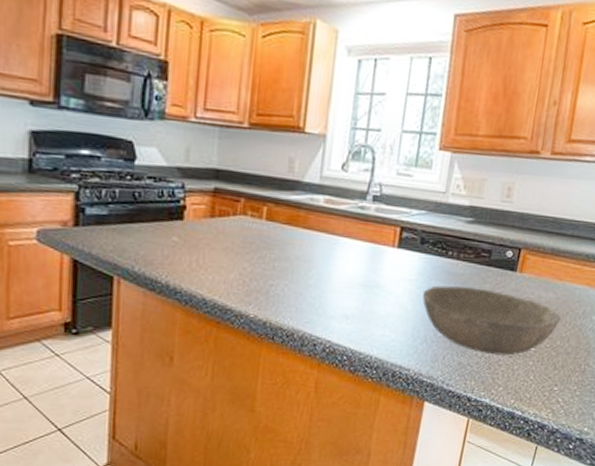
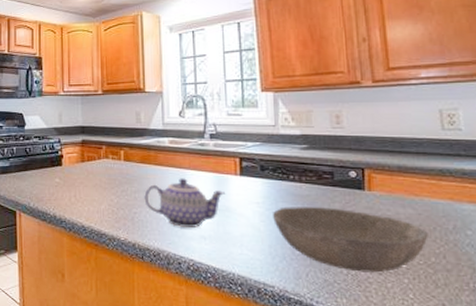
teapot: none [284,246,378,305] -> present [144,178,225,227]

